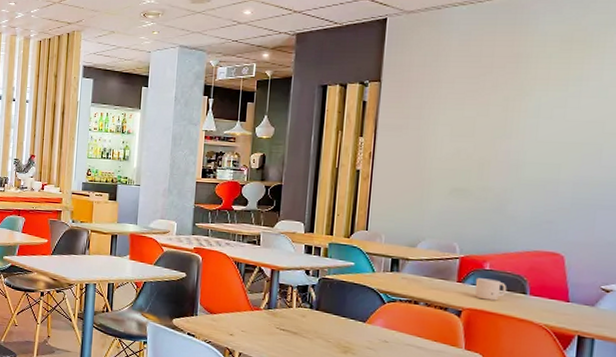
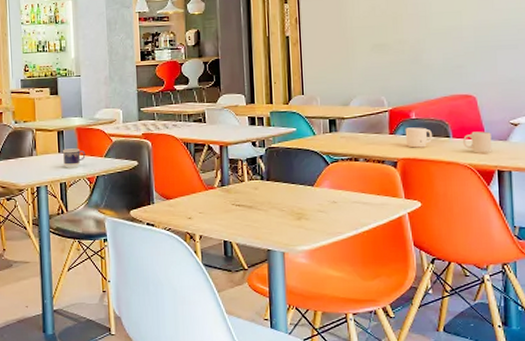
cup: none [114,252,136,272] -> present [62,148,86,170]
cup: none [541,292,577,317] -> present [463,131,492,153]

